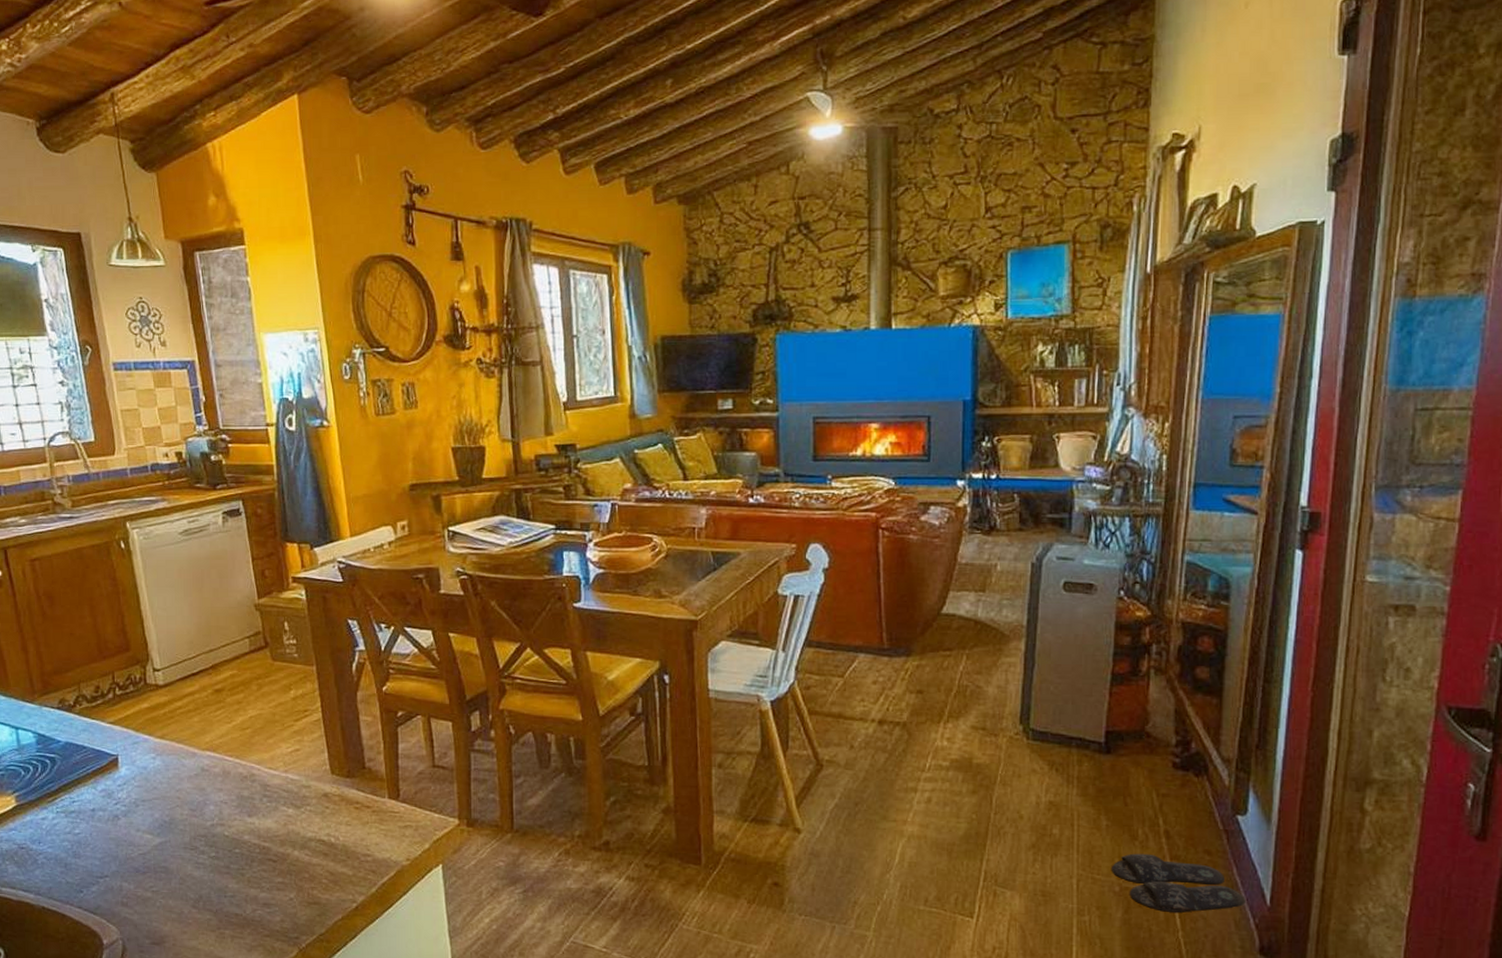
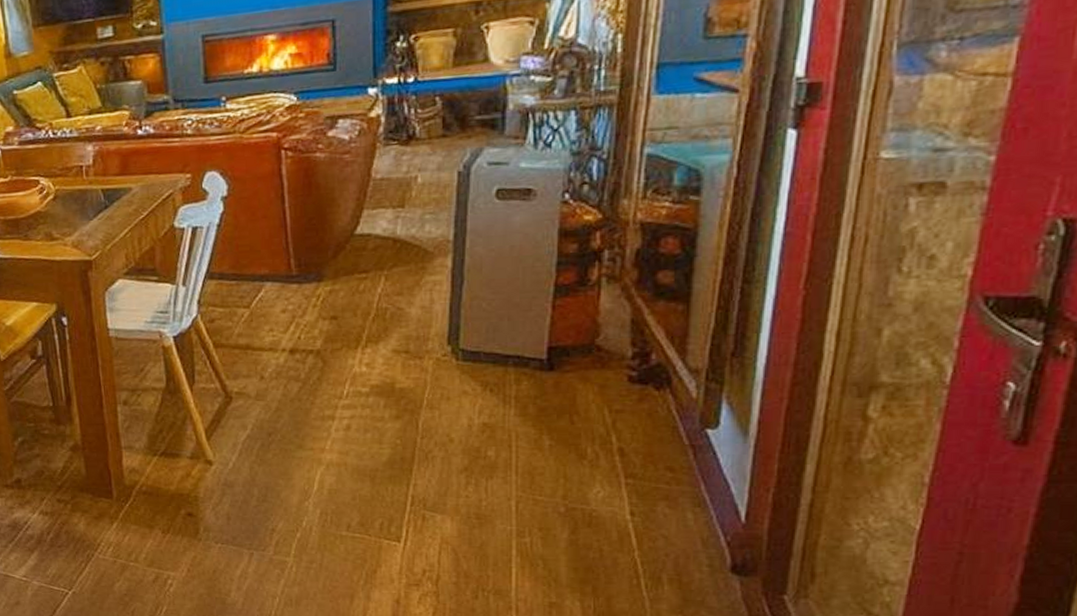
slippers: present [1112,853,1246,913] -> none [556,473,715,532]

